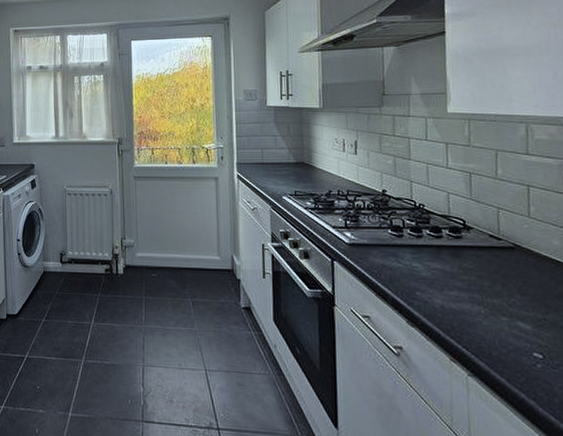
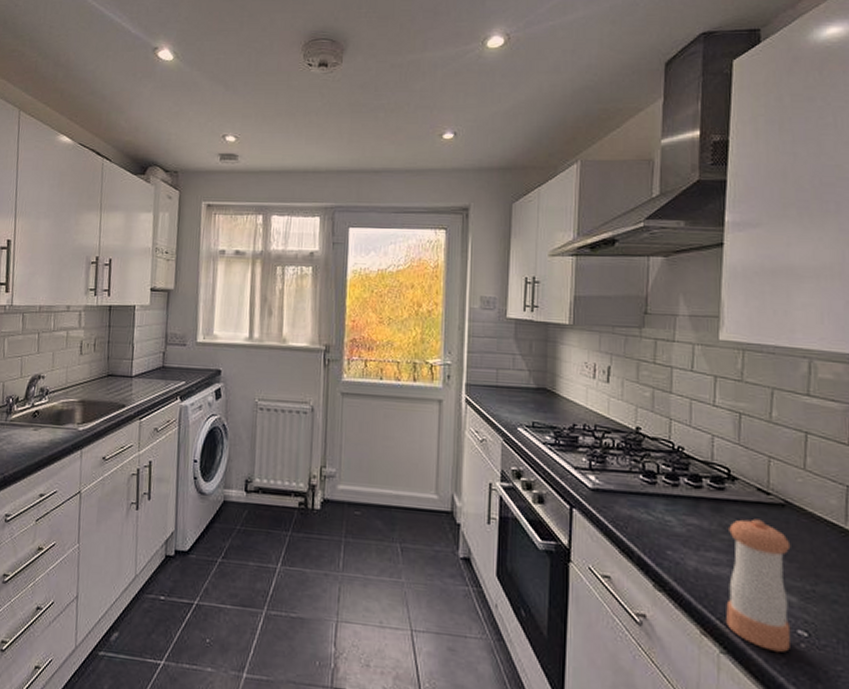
pepper shaker: none [468,261,528,373] -> present [726,518,791,652]

